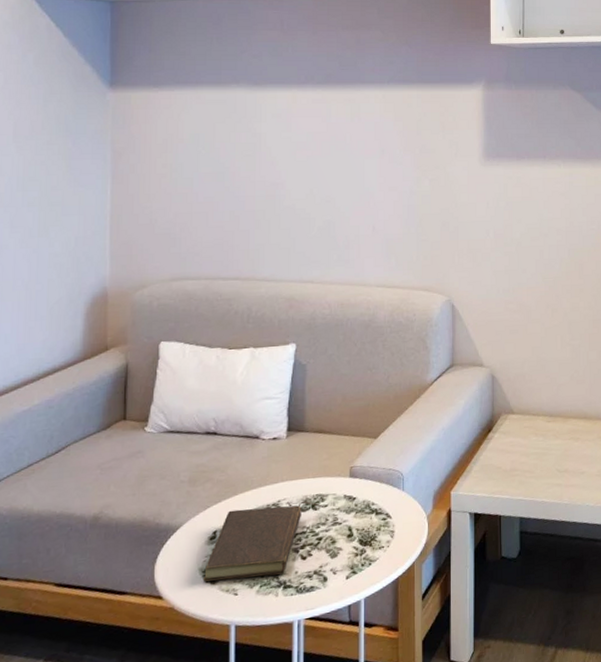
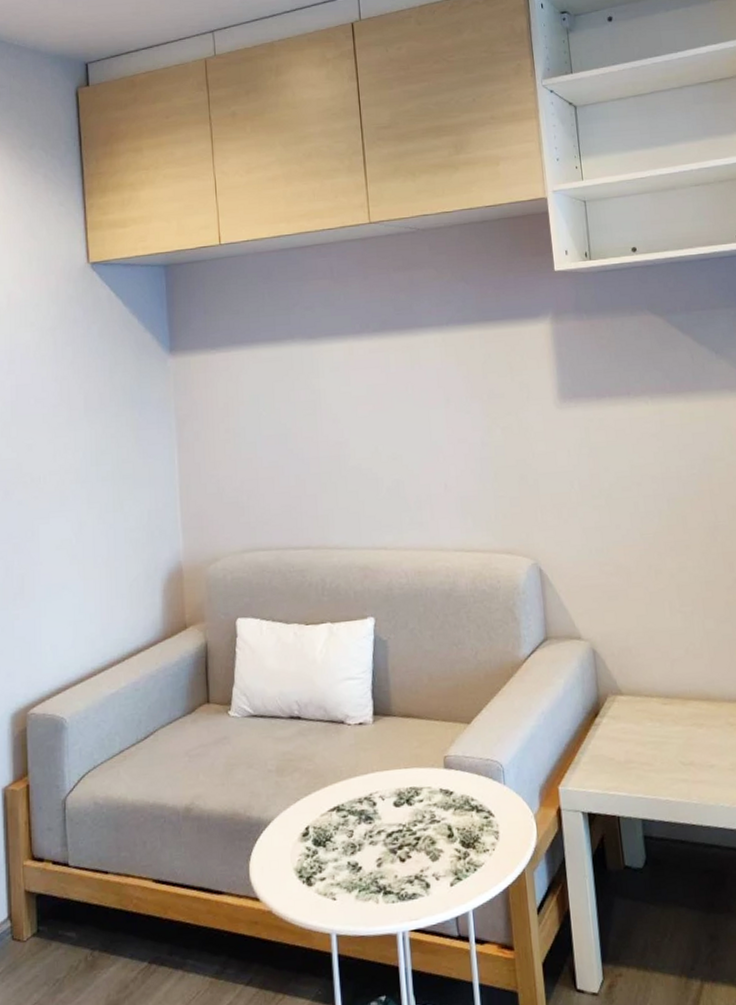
book: present [203,501,324,582] -> none [299,795,420,883]

